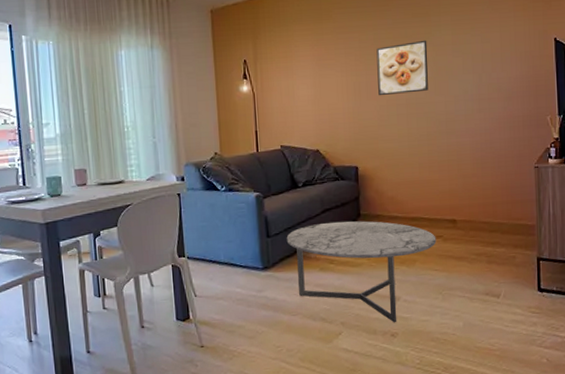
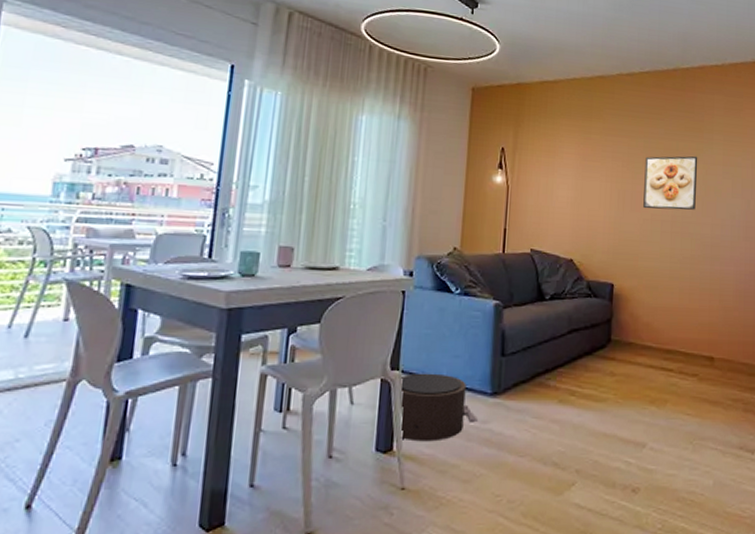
pouf: none [185,256,255,311] -> present [398,373,479,442]
coffee table: present [286,221,437,323] -> none [523,345,691,476]

